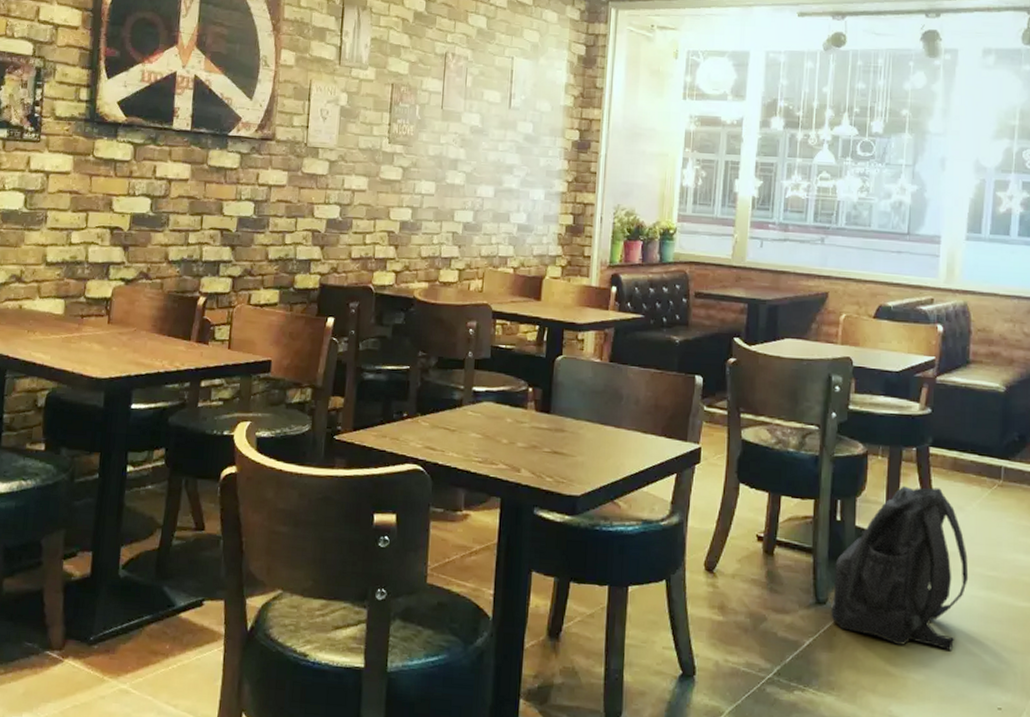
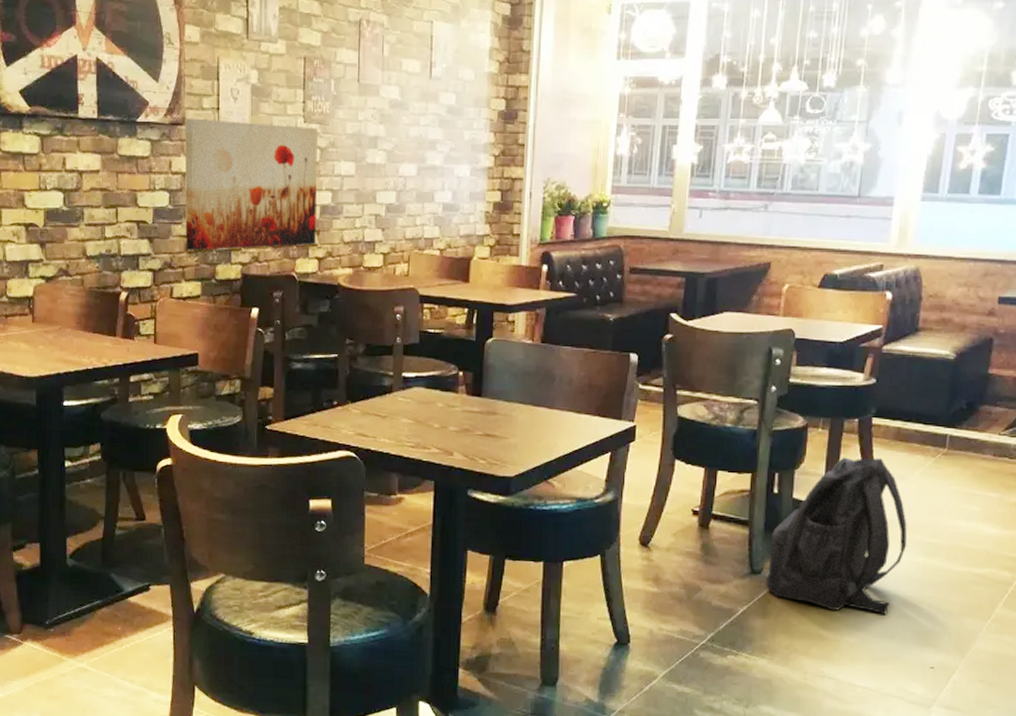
wall art: none [267,134,401,260] -> present [184,118,318,251]

